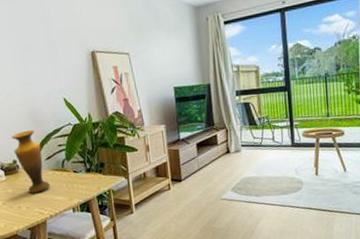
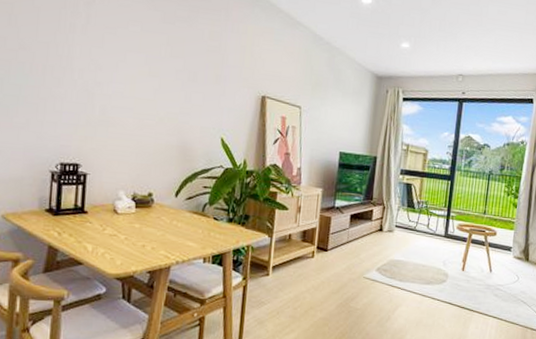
vase: present [11,130,50,194] -> none [151,163,184,235]

